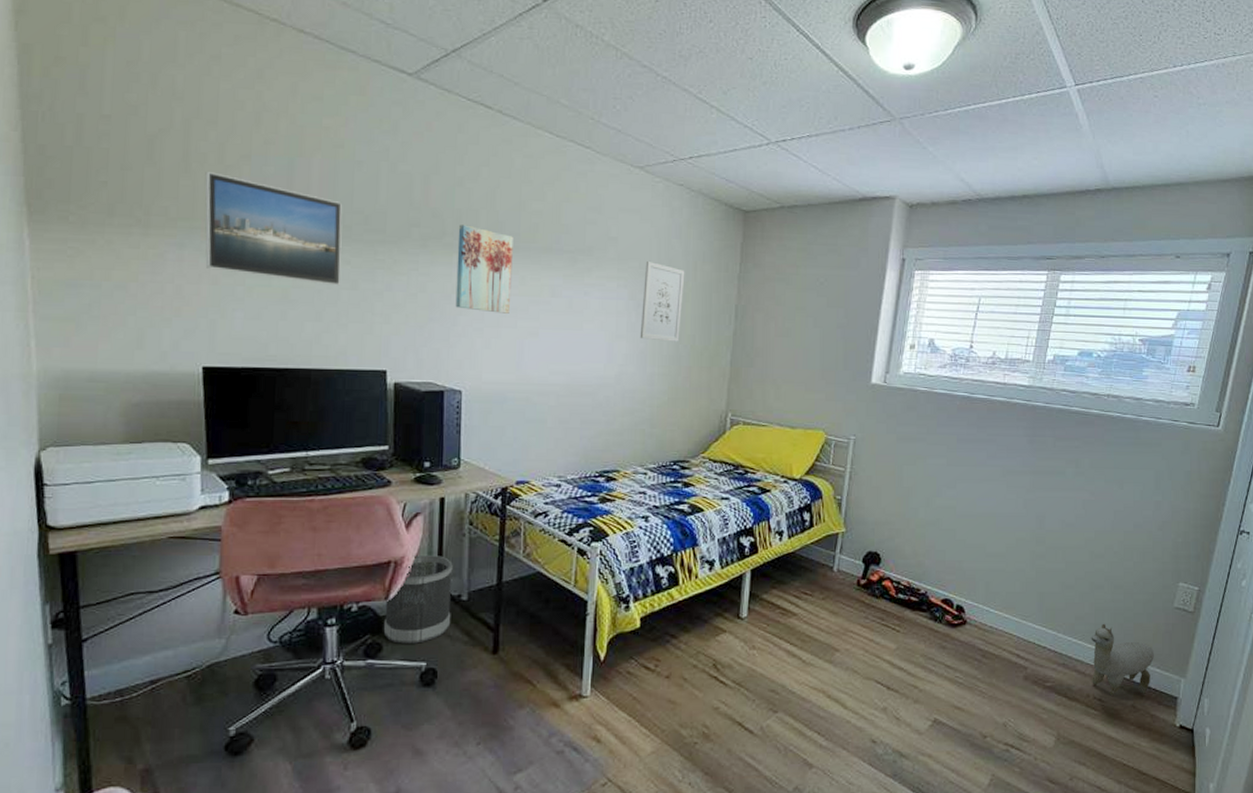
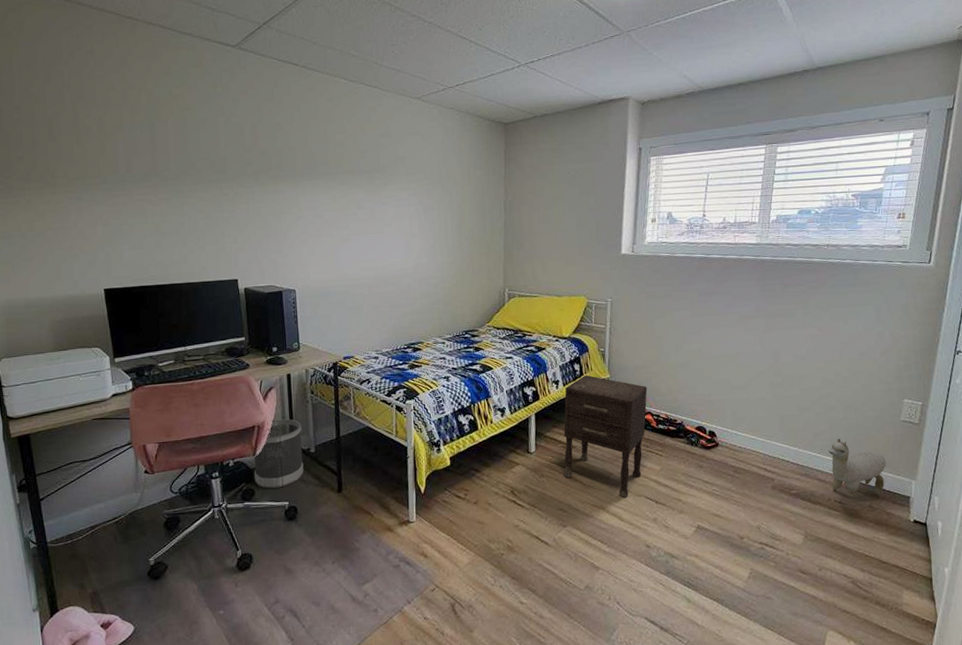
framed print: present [205,172,343,286] -> none [91,140,198,218]
wall art: present [455,224,513,314] -> none [281,159,326,227]
wall art: present [640,260,685,342] -> none [429,172,461,236]
nightstand: none [779,527,889,680] -> present [563,375,648,497]

